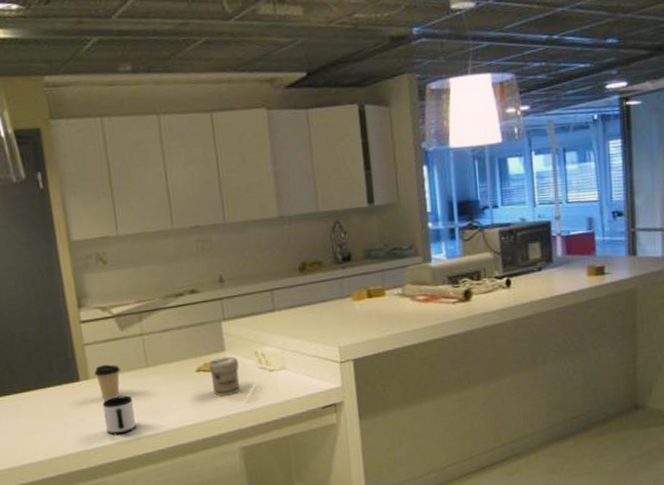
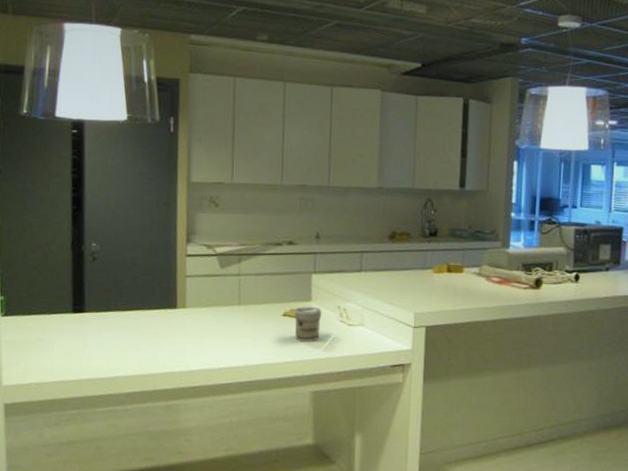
coffee cup: present [94,364,120,400] -> none [191,297,215,329]
mug: present [102,395,136,436] -> none [193,327,222,363]

